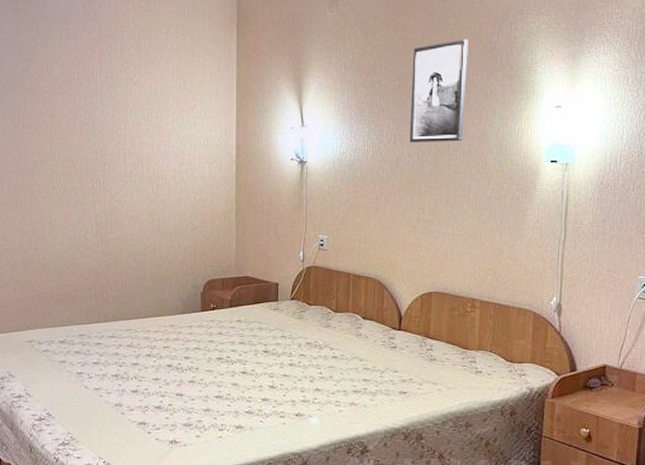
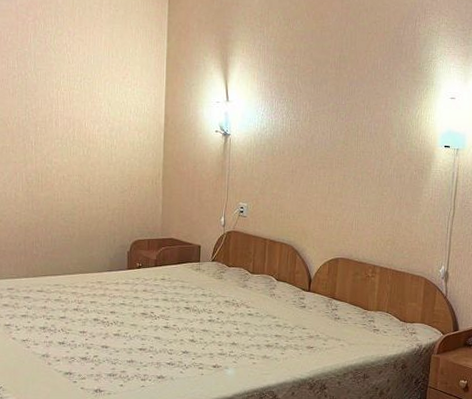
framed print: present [409,39,468,143] -> none [323,31,378,124]

